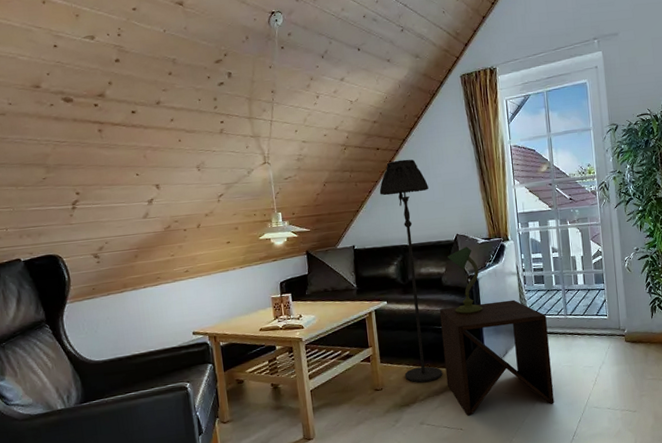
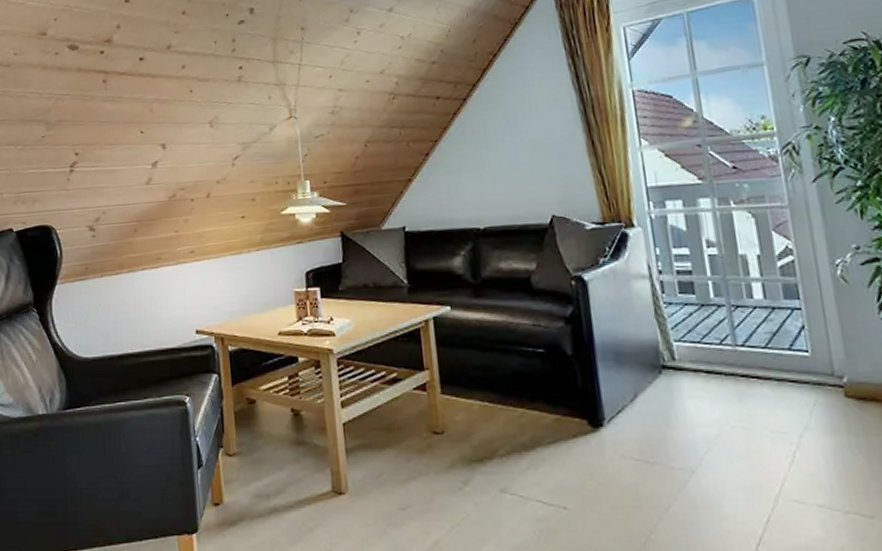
floor lamp: present [379,159,443,383] -> none [439,110,534,429]
side table: present [439,299,554,416] -> none [527,316,721,489]
table lamp: present [448,246,483,314] -> none [539,233,596,333]

